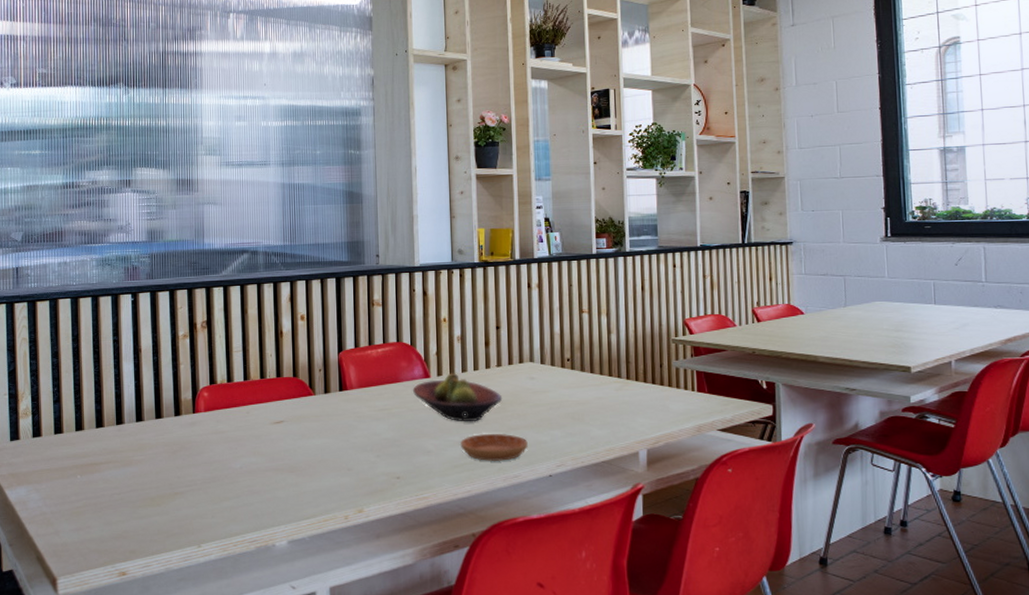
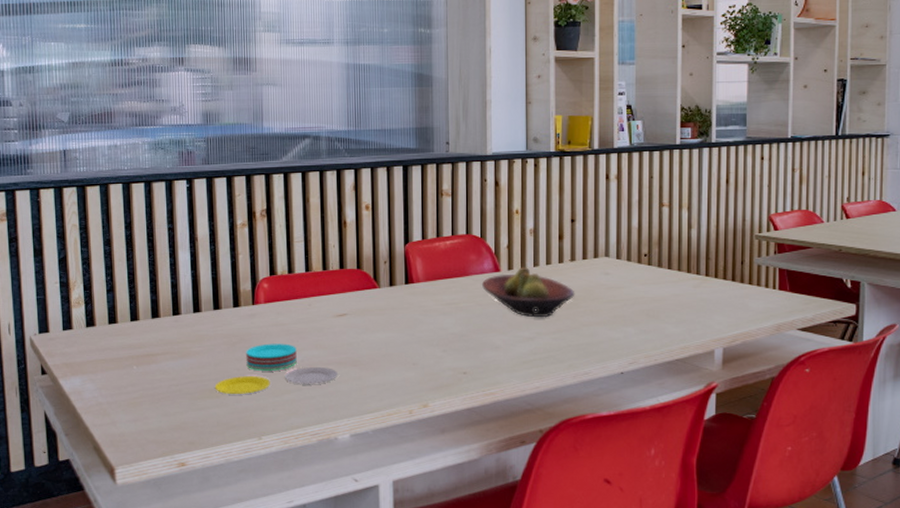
plate: none [155,451,275,502] -> present [214,343,338,394]
saucer: present [461,434,528,462] -> none [530,330,600,359]

